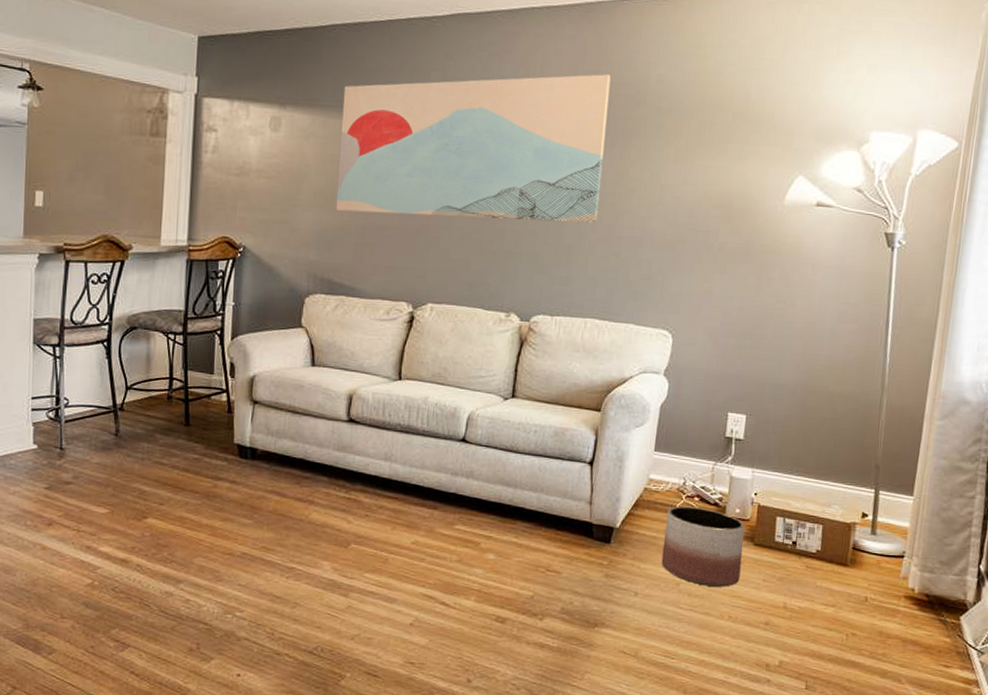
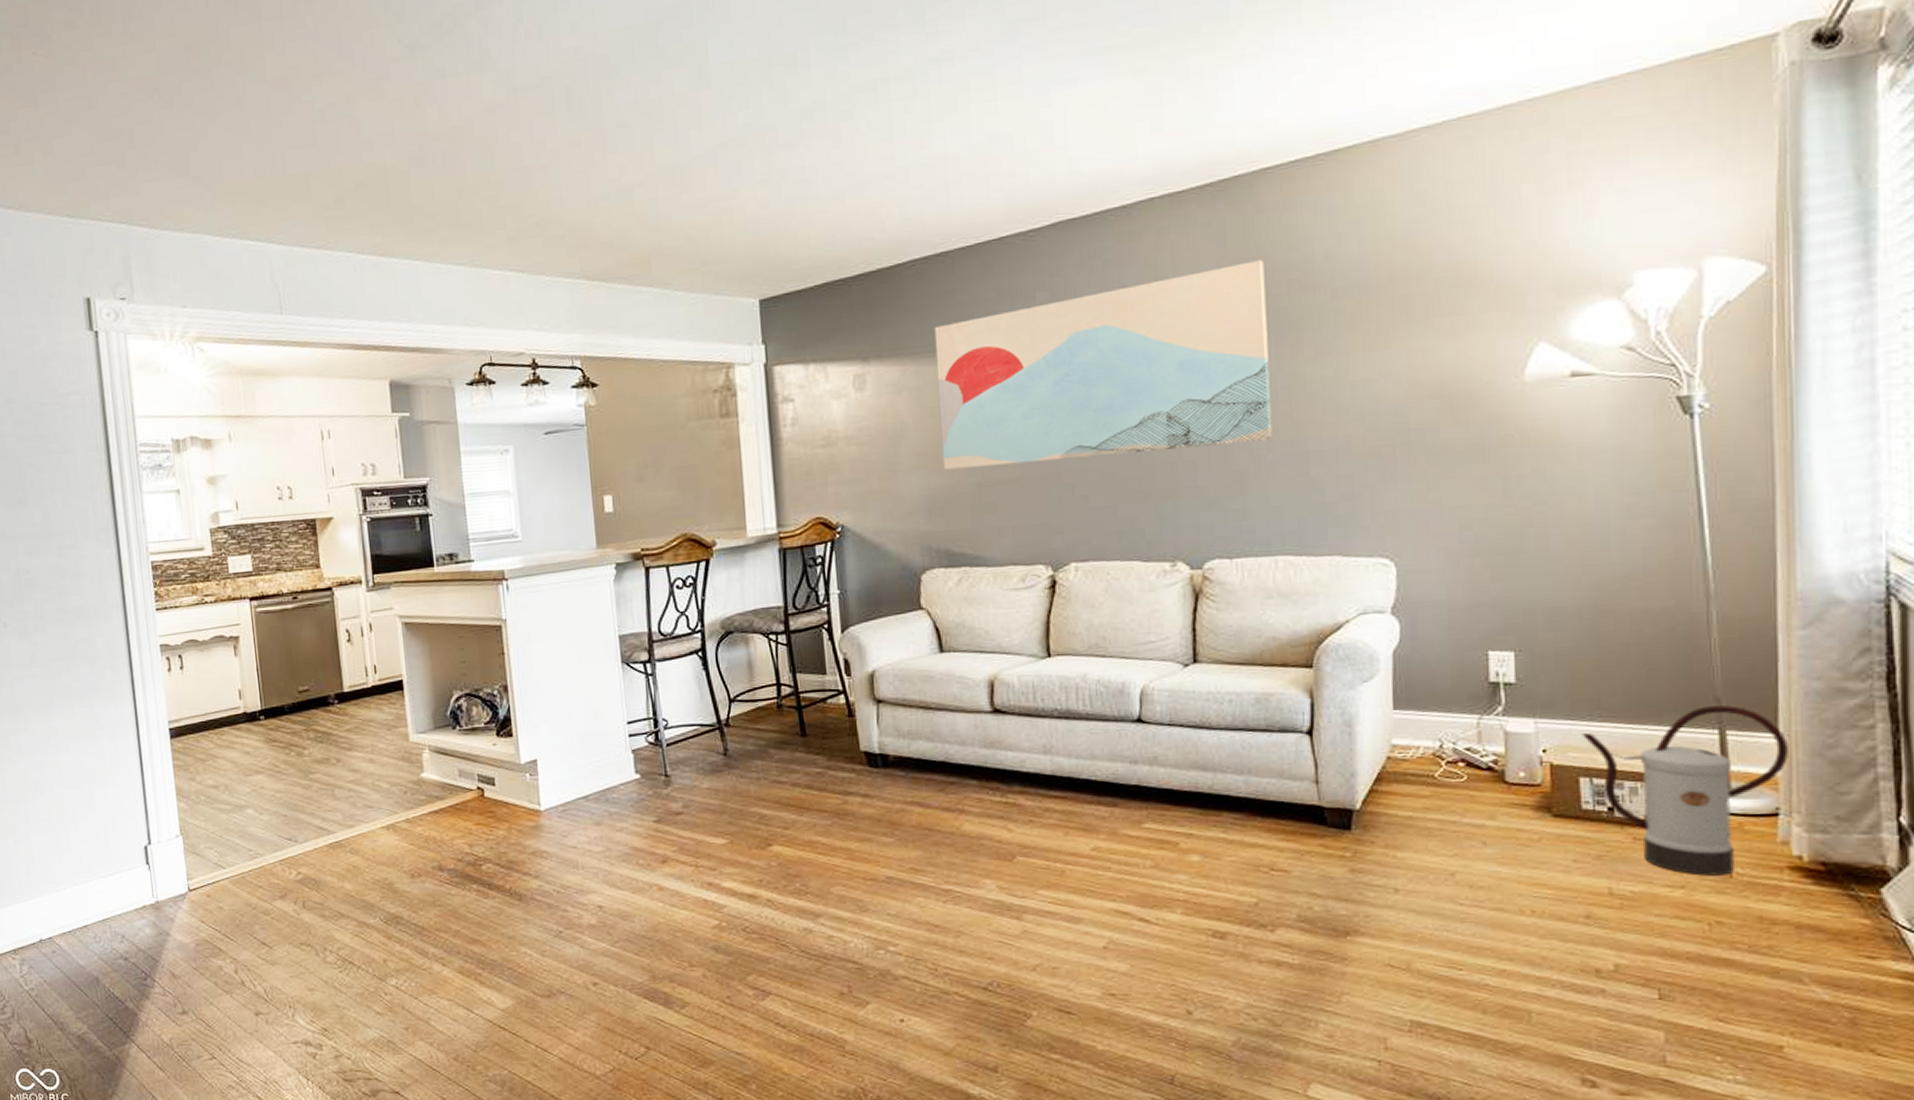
planter: present [661,506,745,587] -> none [1423,774,1539,874]
watering can: none [783,471,918,599] -> present [1581,705,1788,876]

